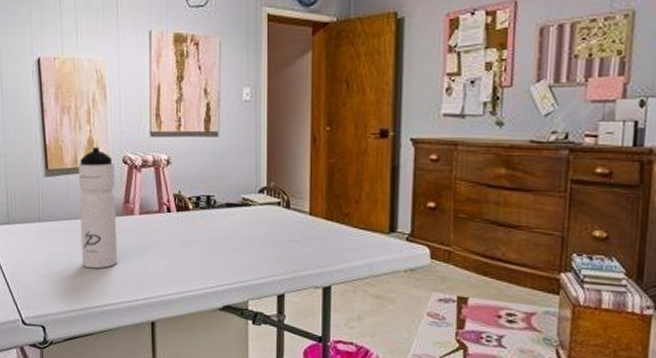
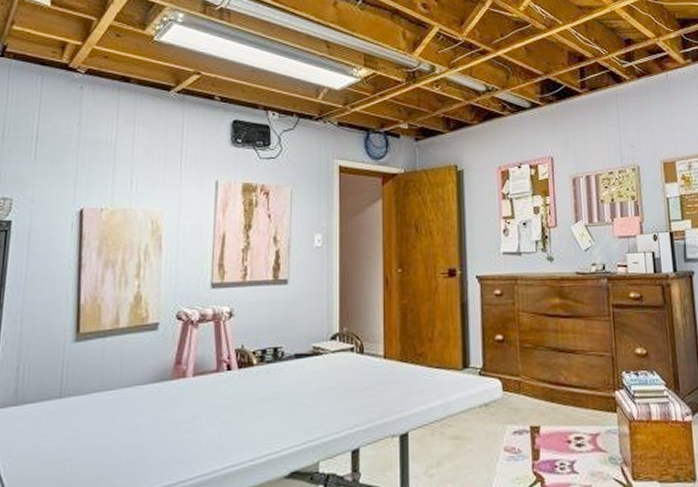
water bottle: present [78,147,118,269] -> none [113,304,166,450]

